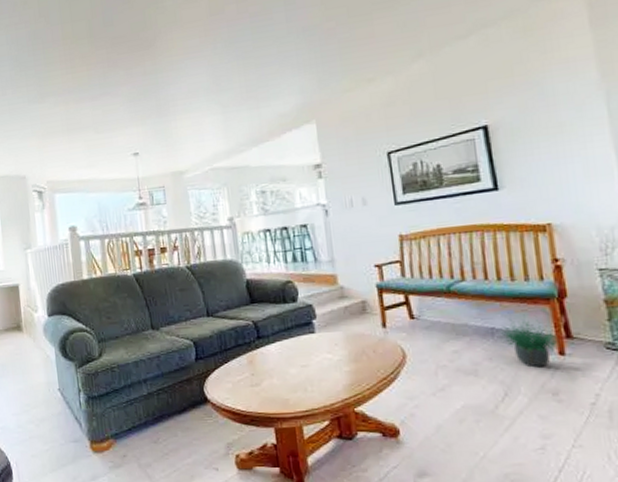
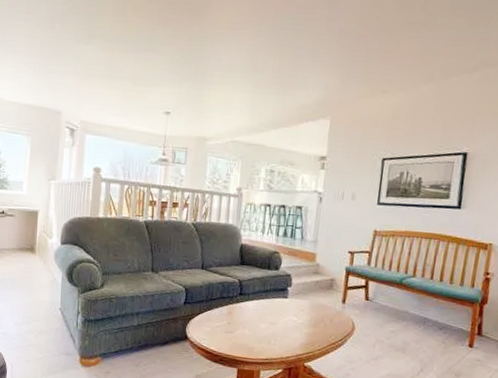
potted plant: present [500,319,560,368] -> none [429,314,472,354]

